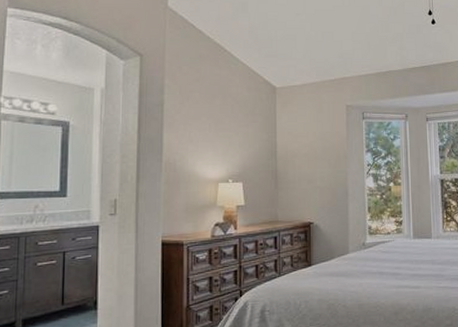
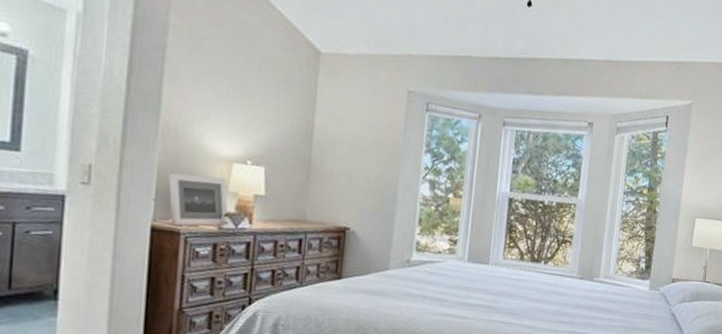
picture frame: none [172,196,219,239] -> present [168,172,229,226]

